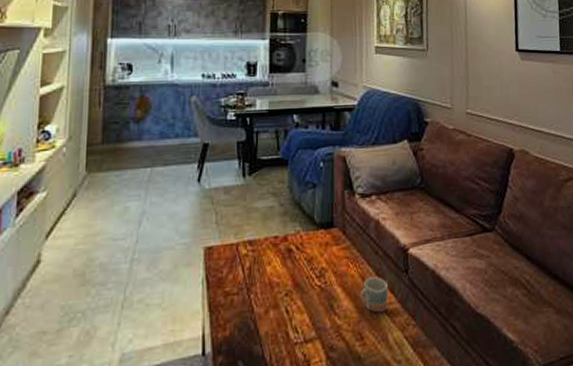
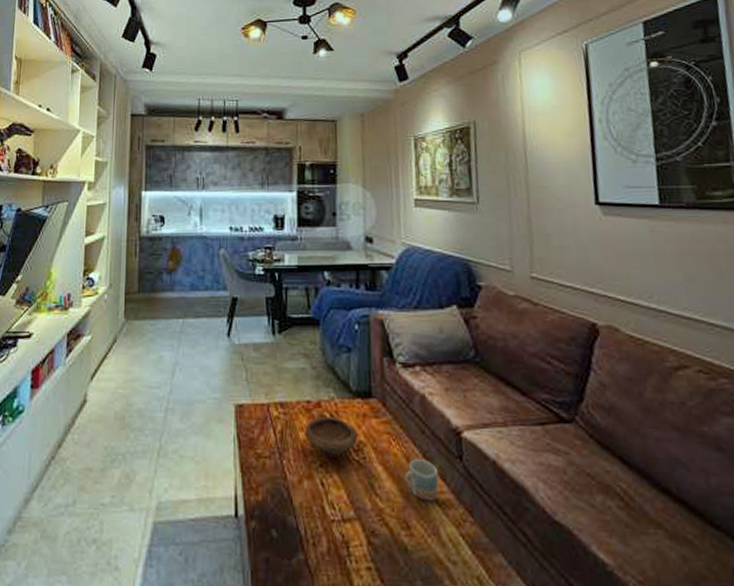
bowl: none [272,248,321,286] -> present [304,417,359,457]

